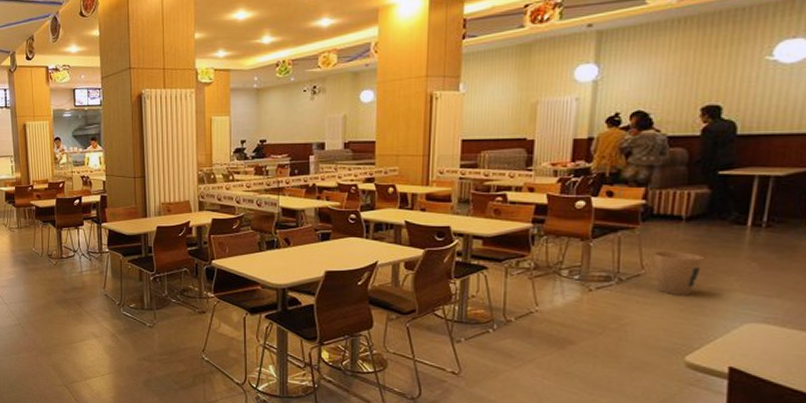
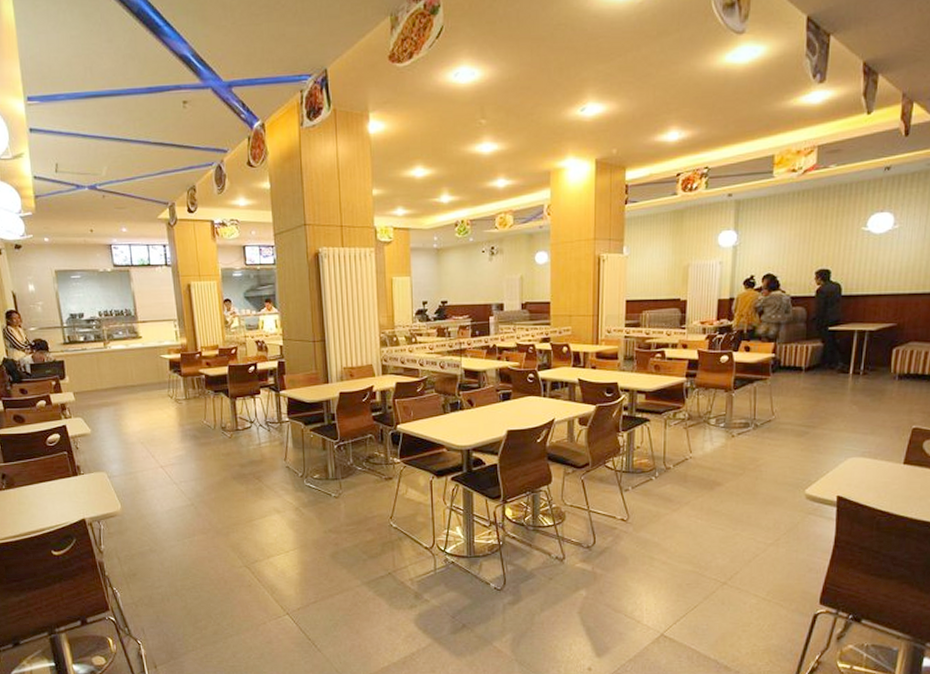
trash can: present [653,251,704,296] -> none [781,399,818,437]

